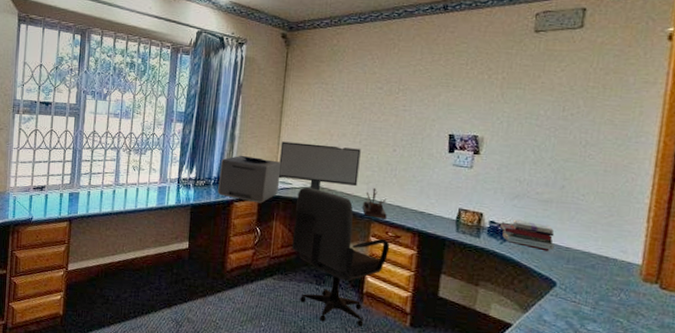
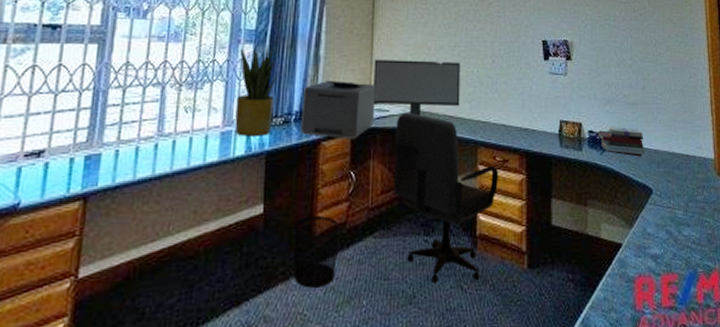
planter: none [168,125,202,193] -> present [234,47,279,136]
waste bin: none [209,255,247,307] -> present [292,215,340,288]
desk organizer: present [362,187,387,219] -> none [466,105,493,142]

